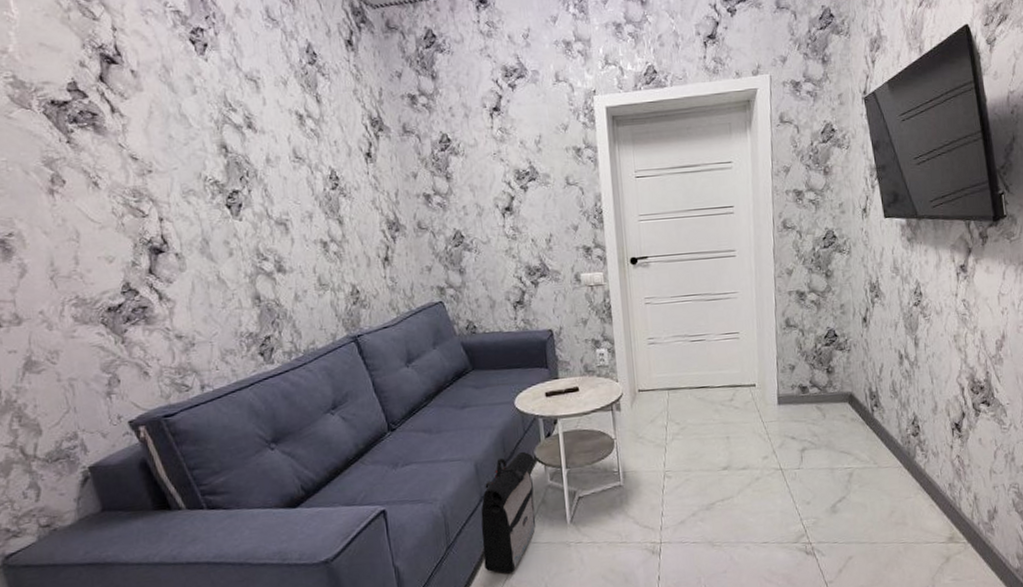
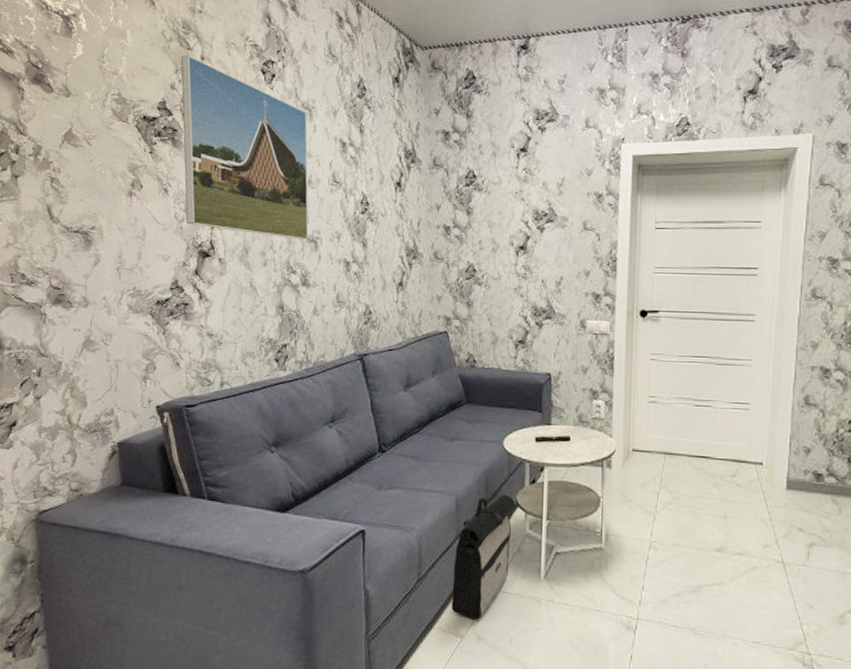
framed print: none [86,26,276,224] -> present [181,55,309,240]

